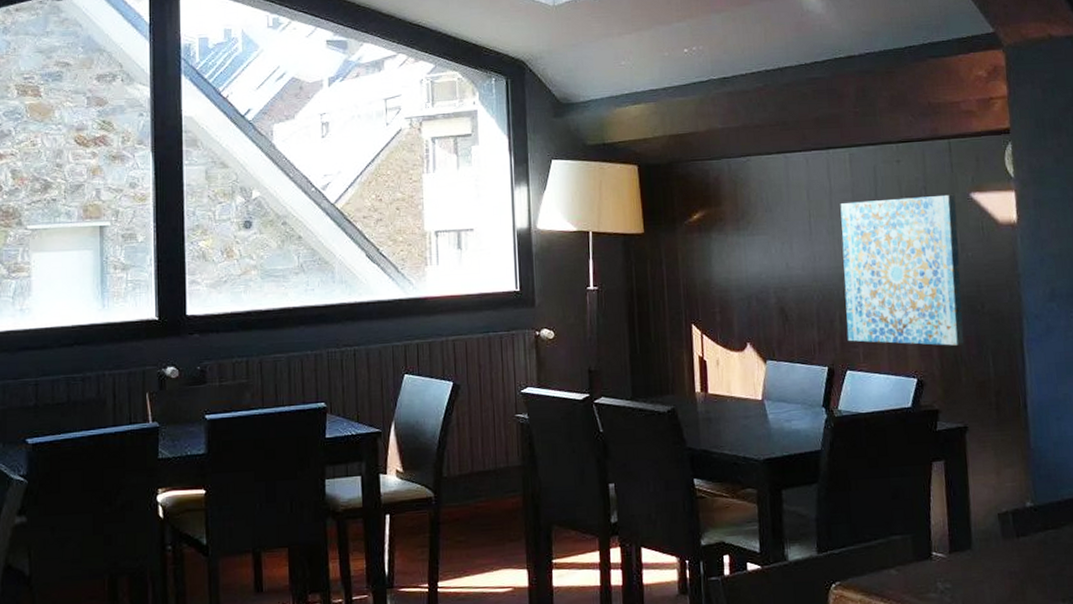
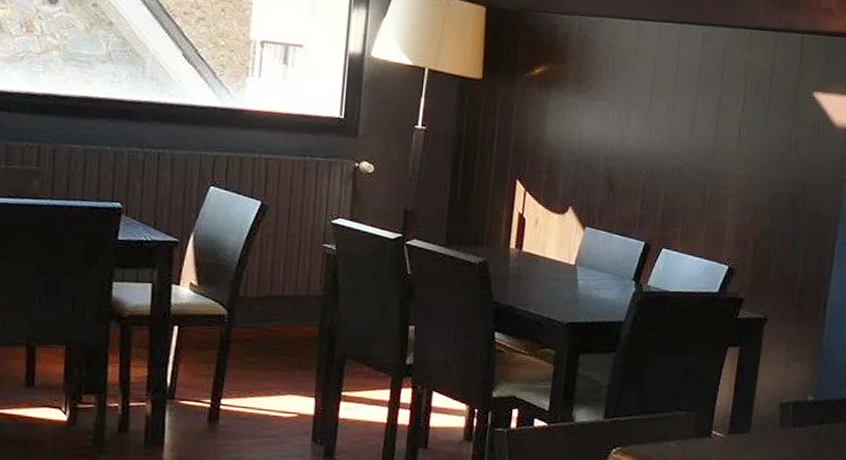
wall art: present [840,194,964,346] -> none [668,81,799,240]

